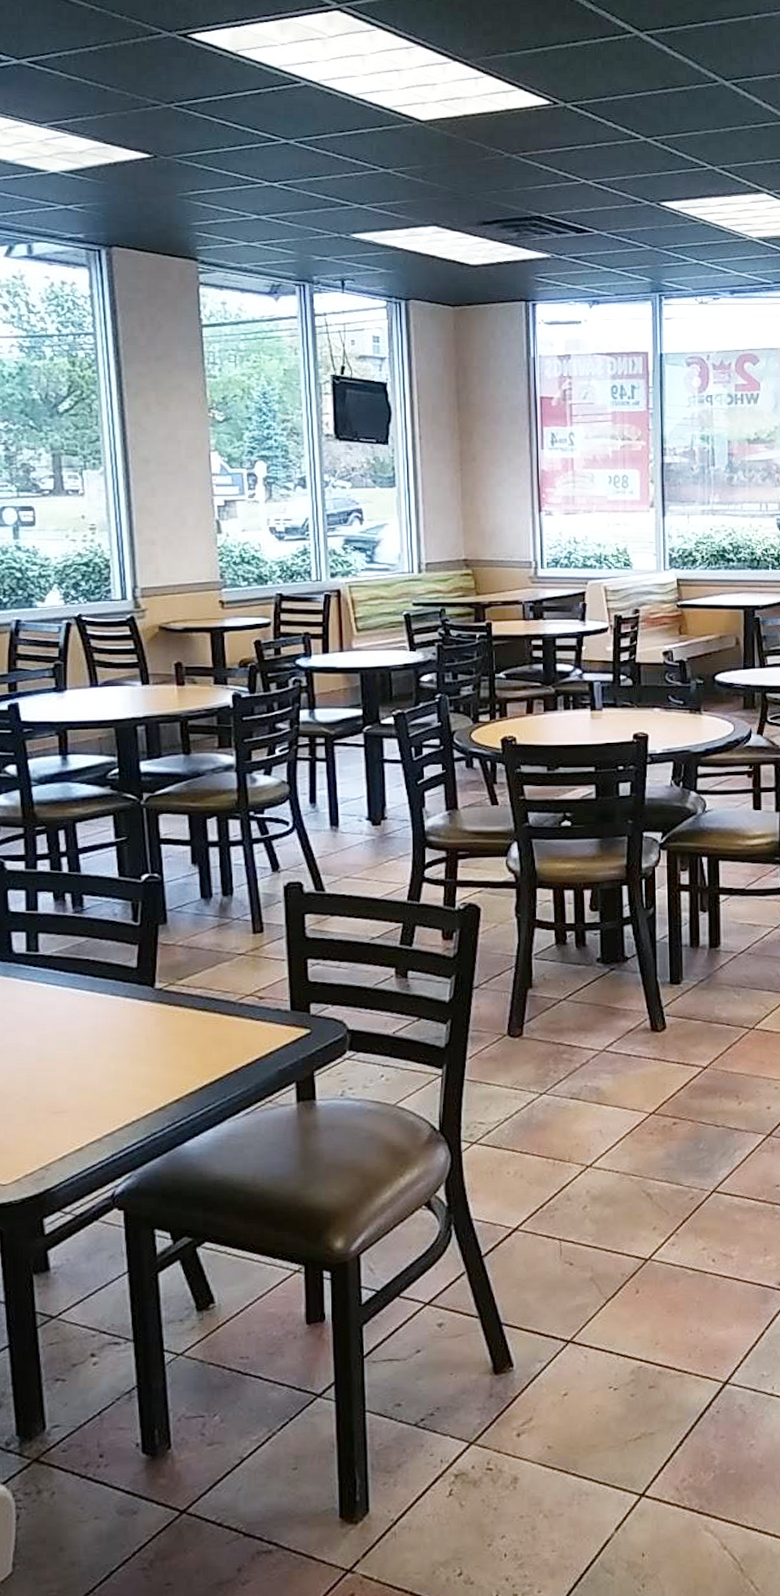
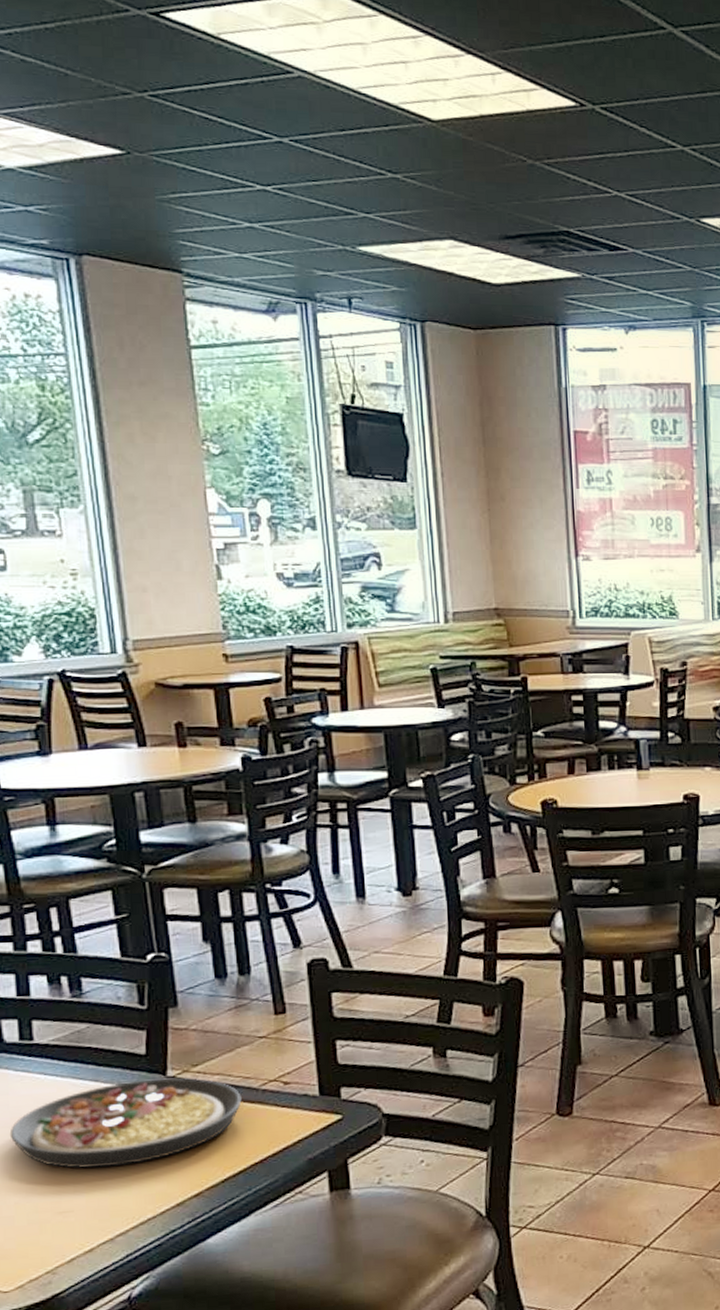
plate: none [14,990,221,1073] -> present [9,1078,242,1169]

